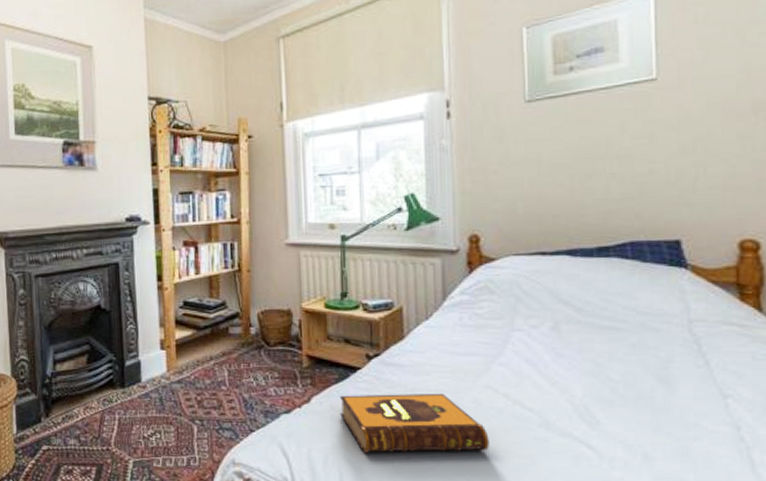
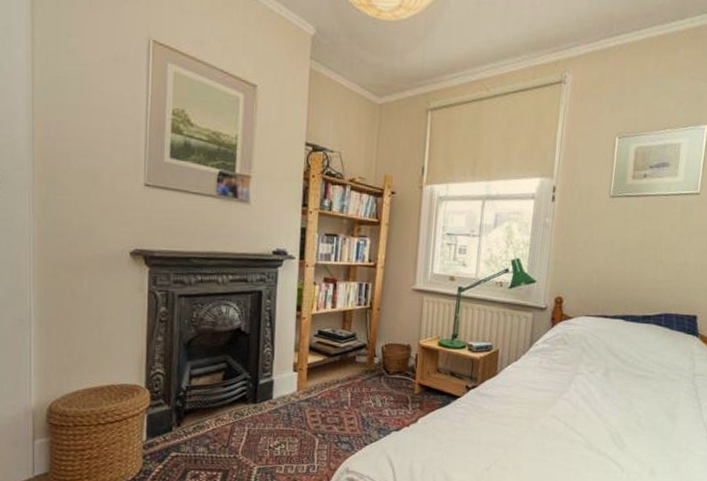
hardback book: present [340,393,489,453] -> none [440,418,549,465]

